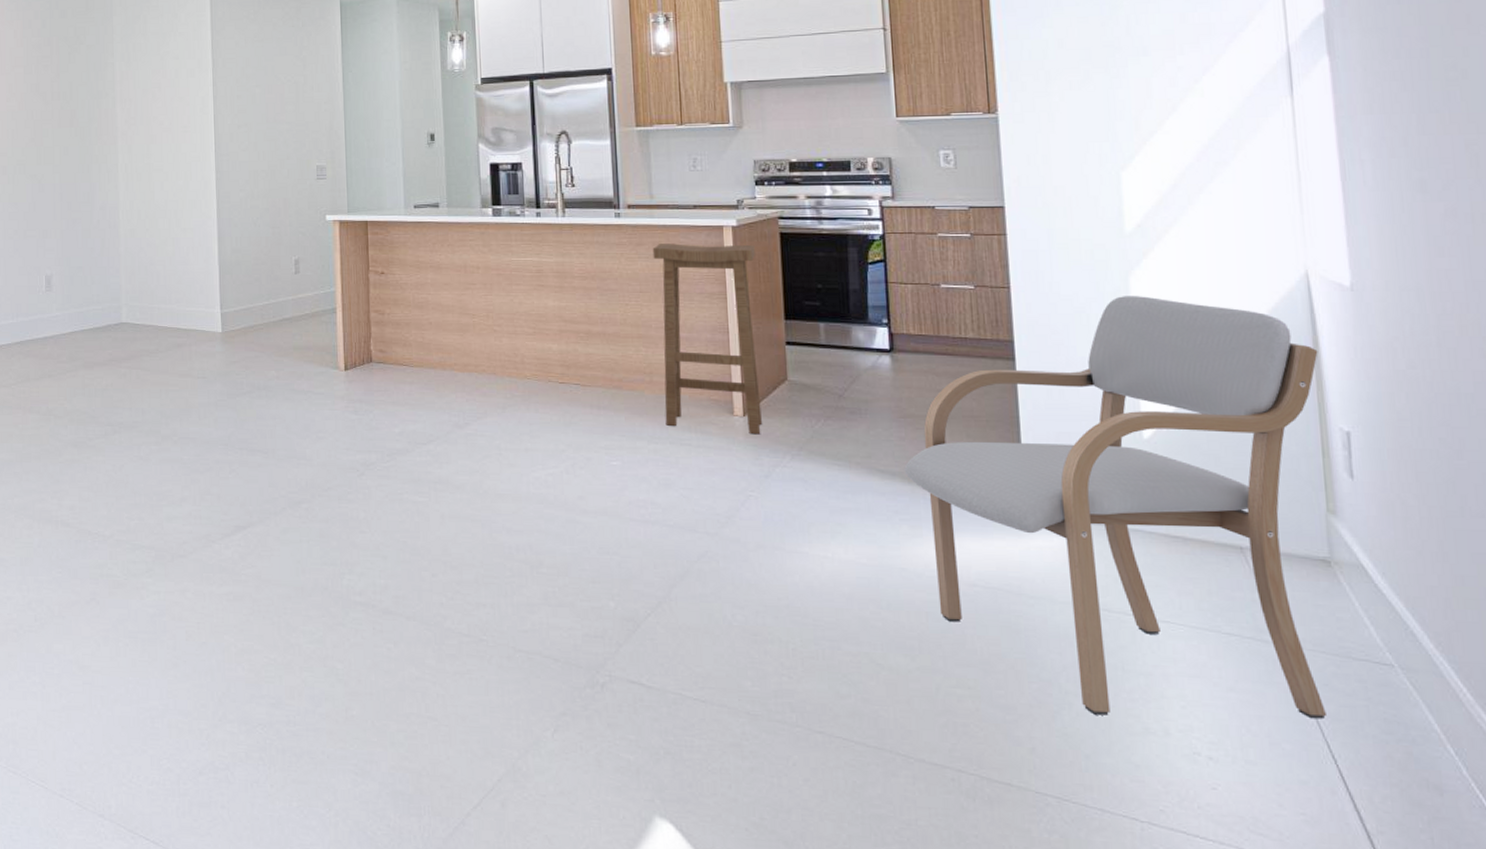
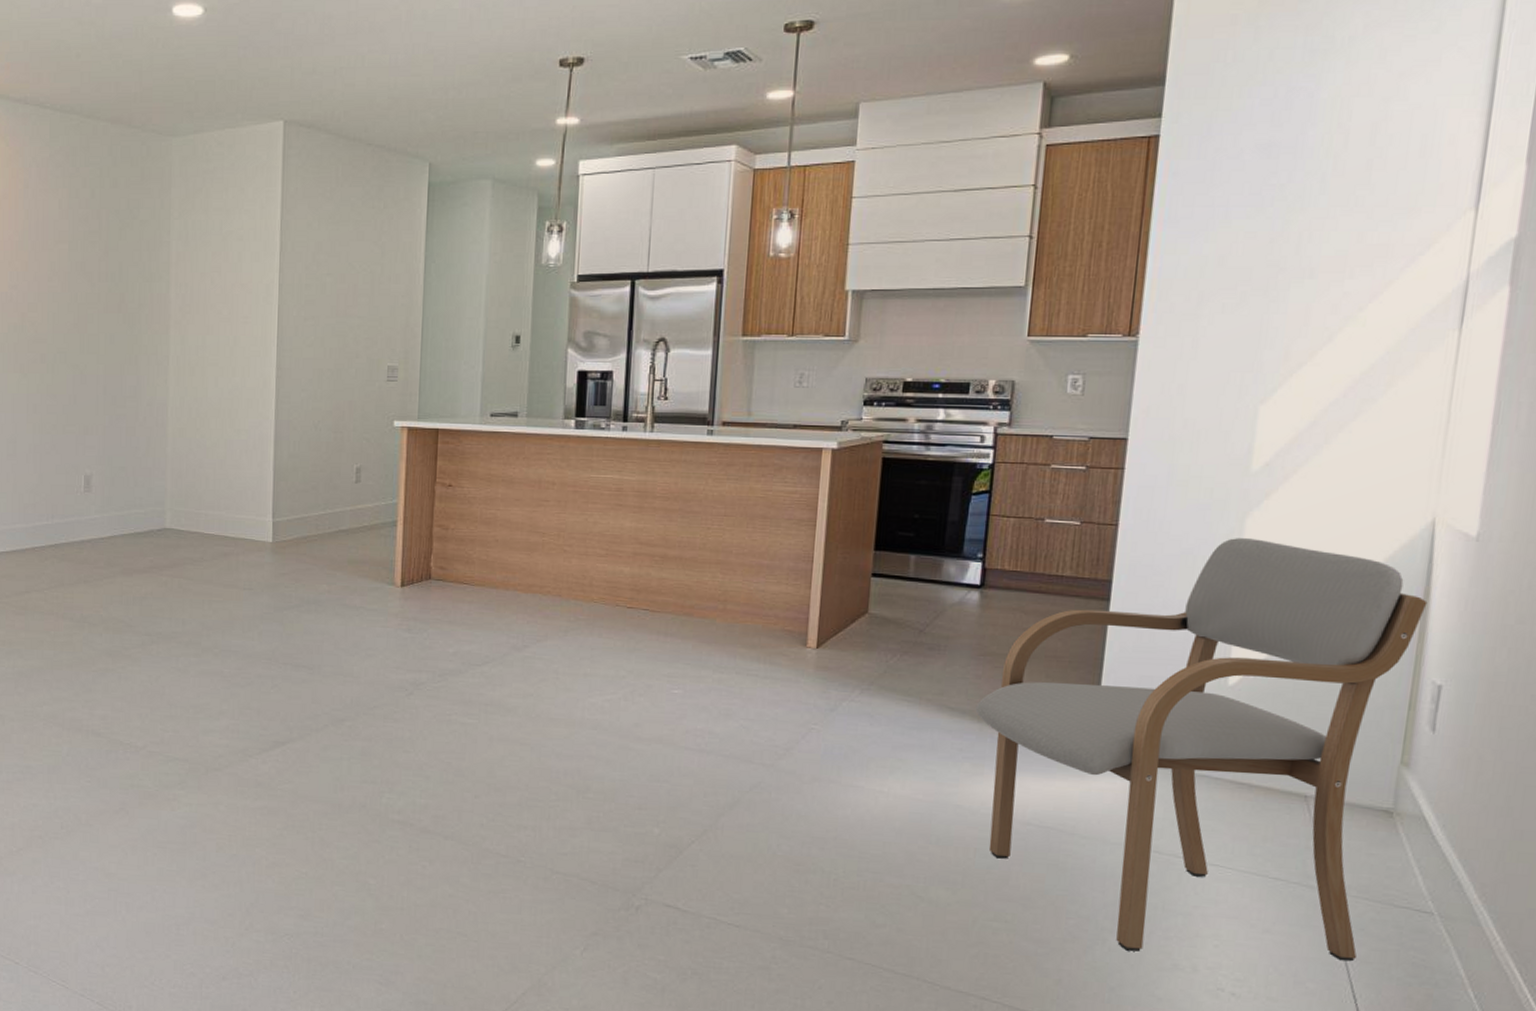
bar stool: present [652,244,762,435] -> none [734,465,853,668]

